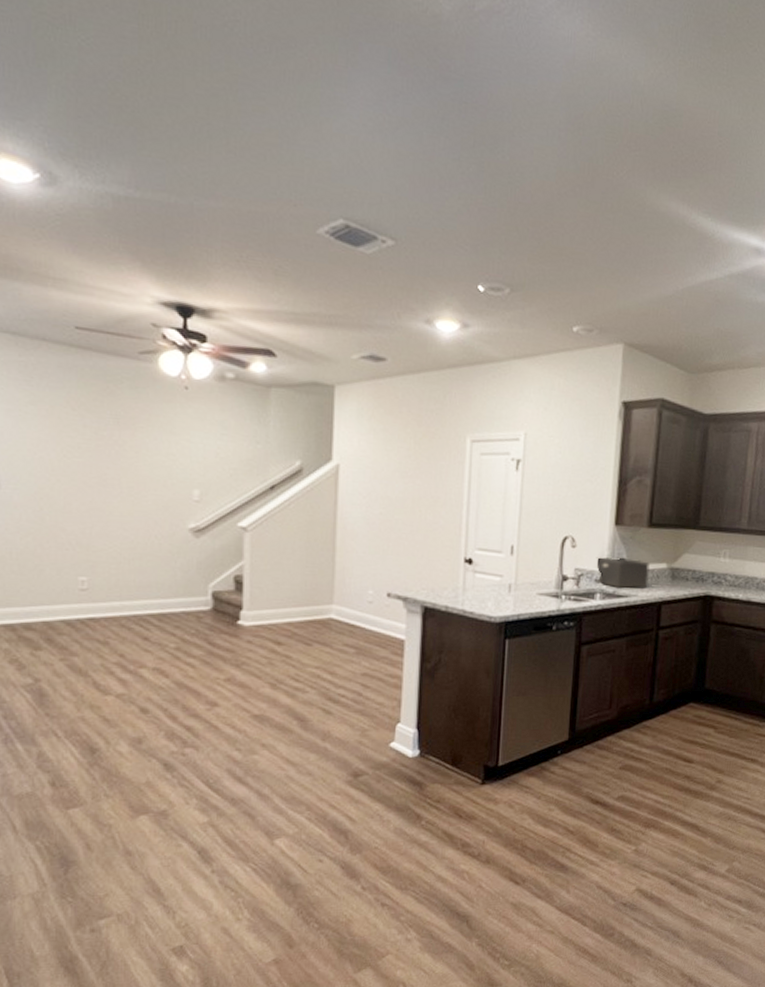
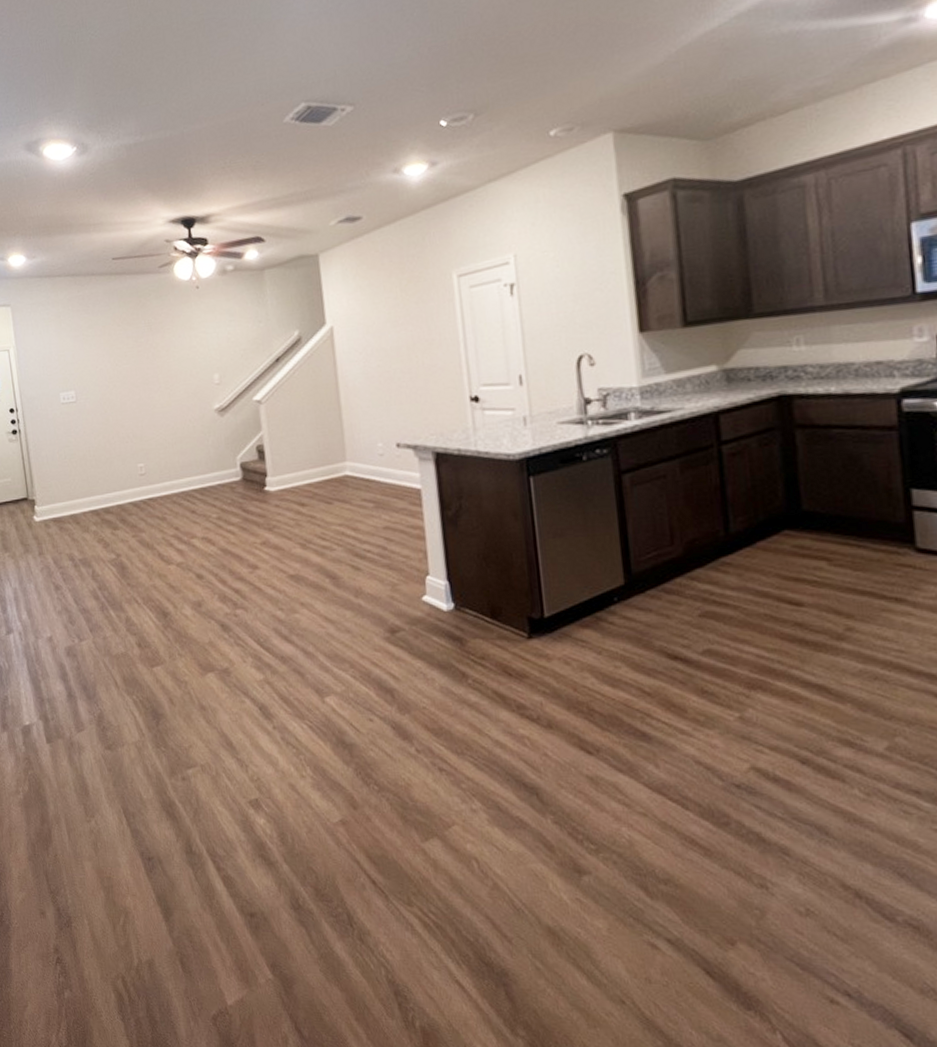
toaster: present [593,557,650,589] -> none [621,366,696,404]

